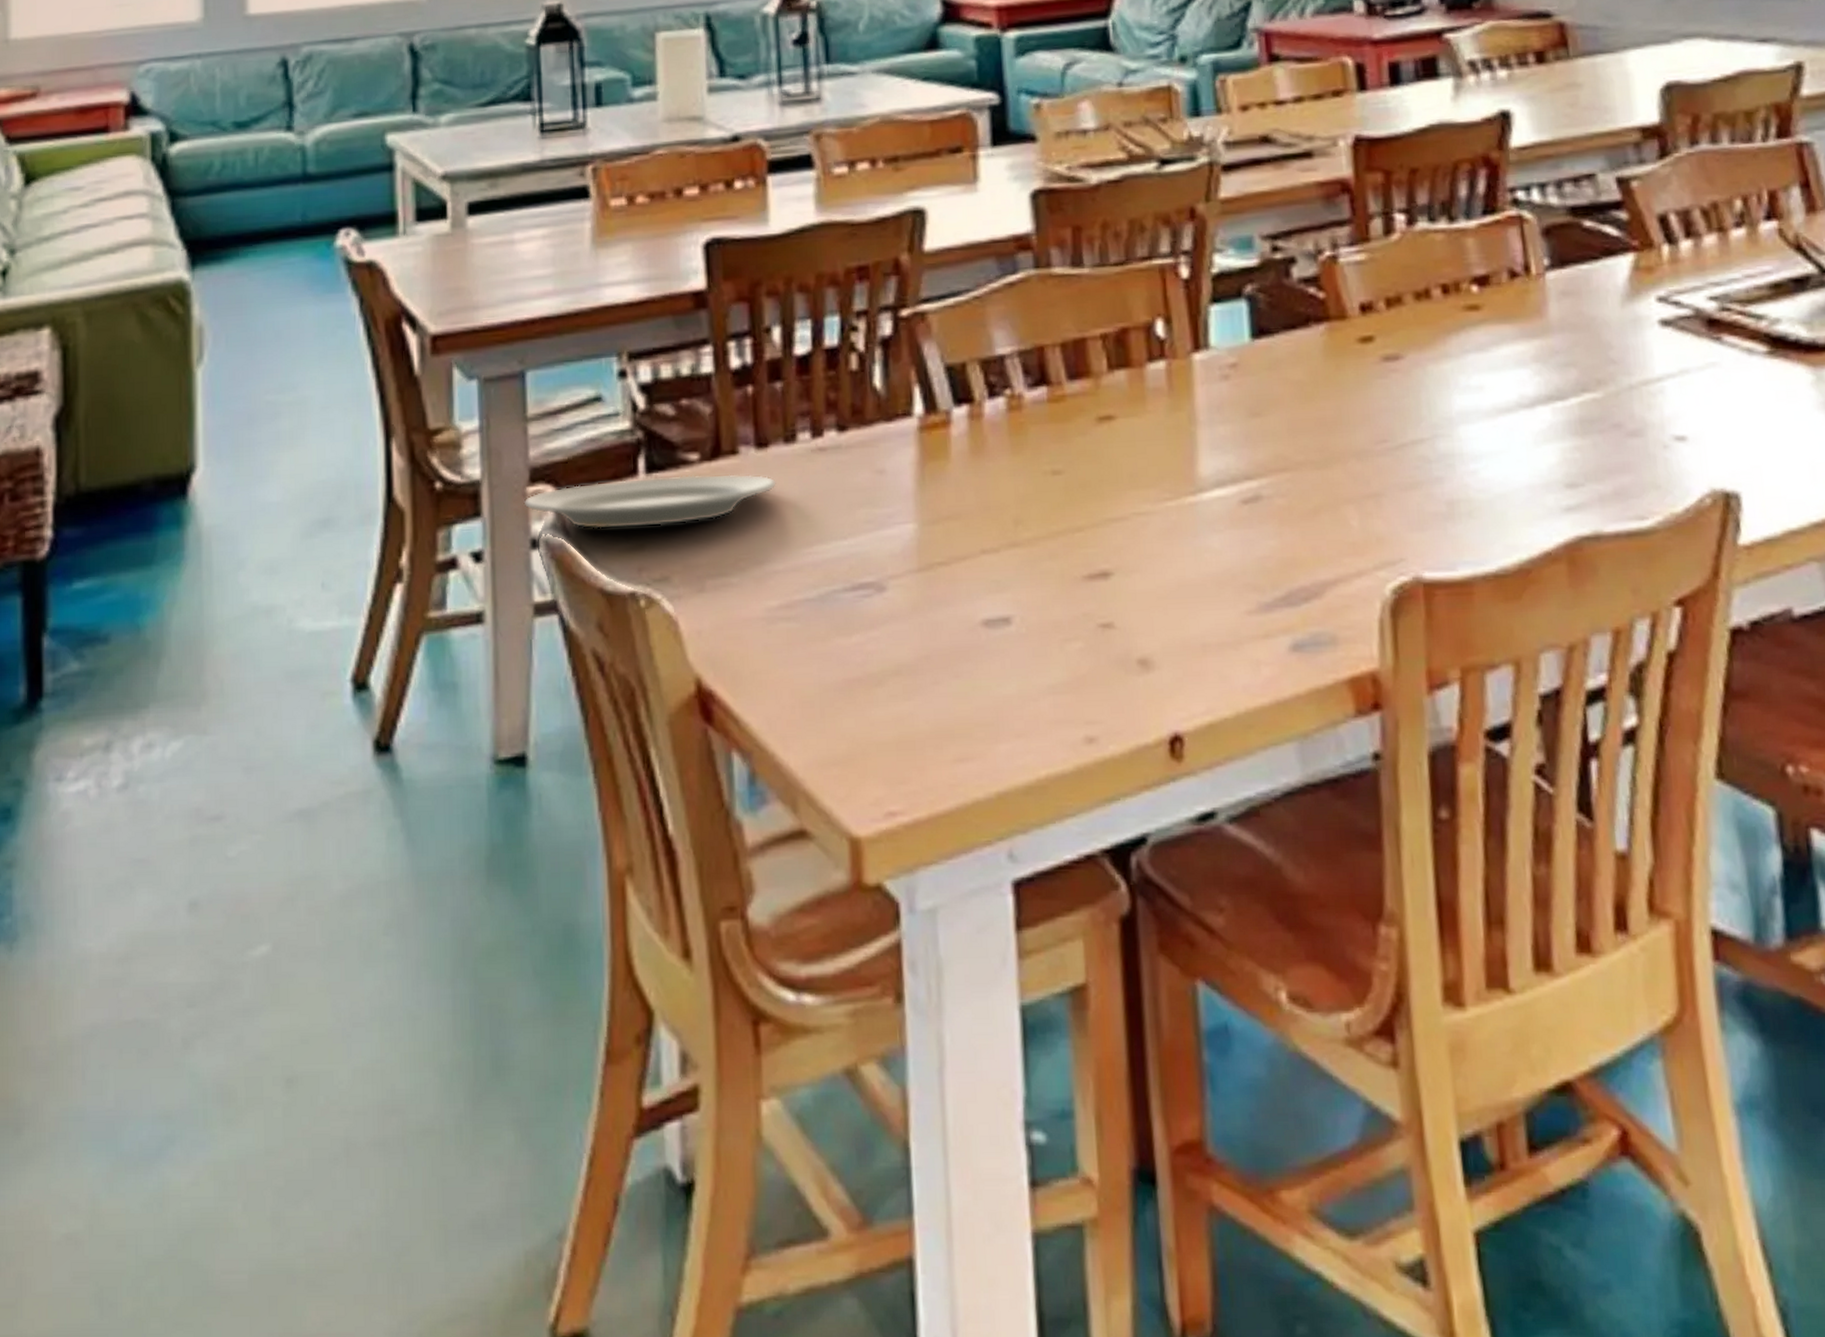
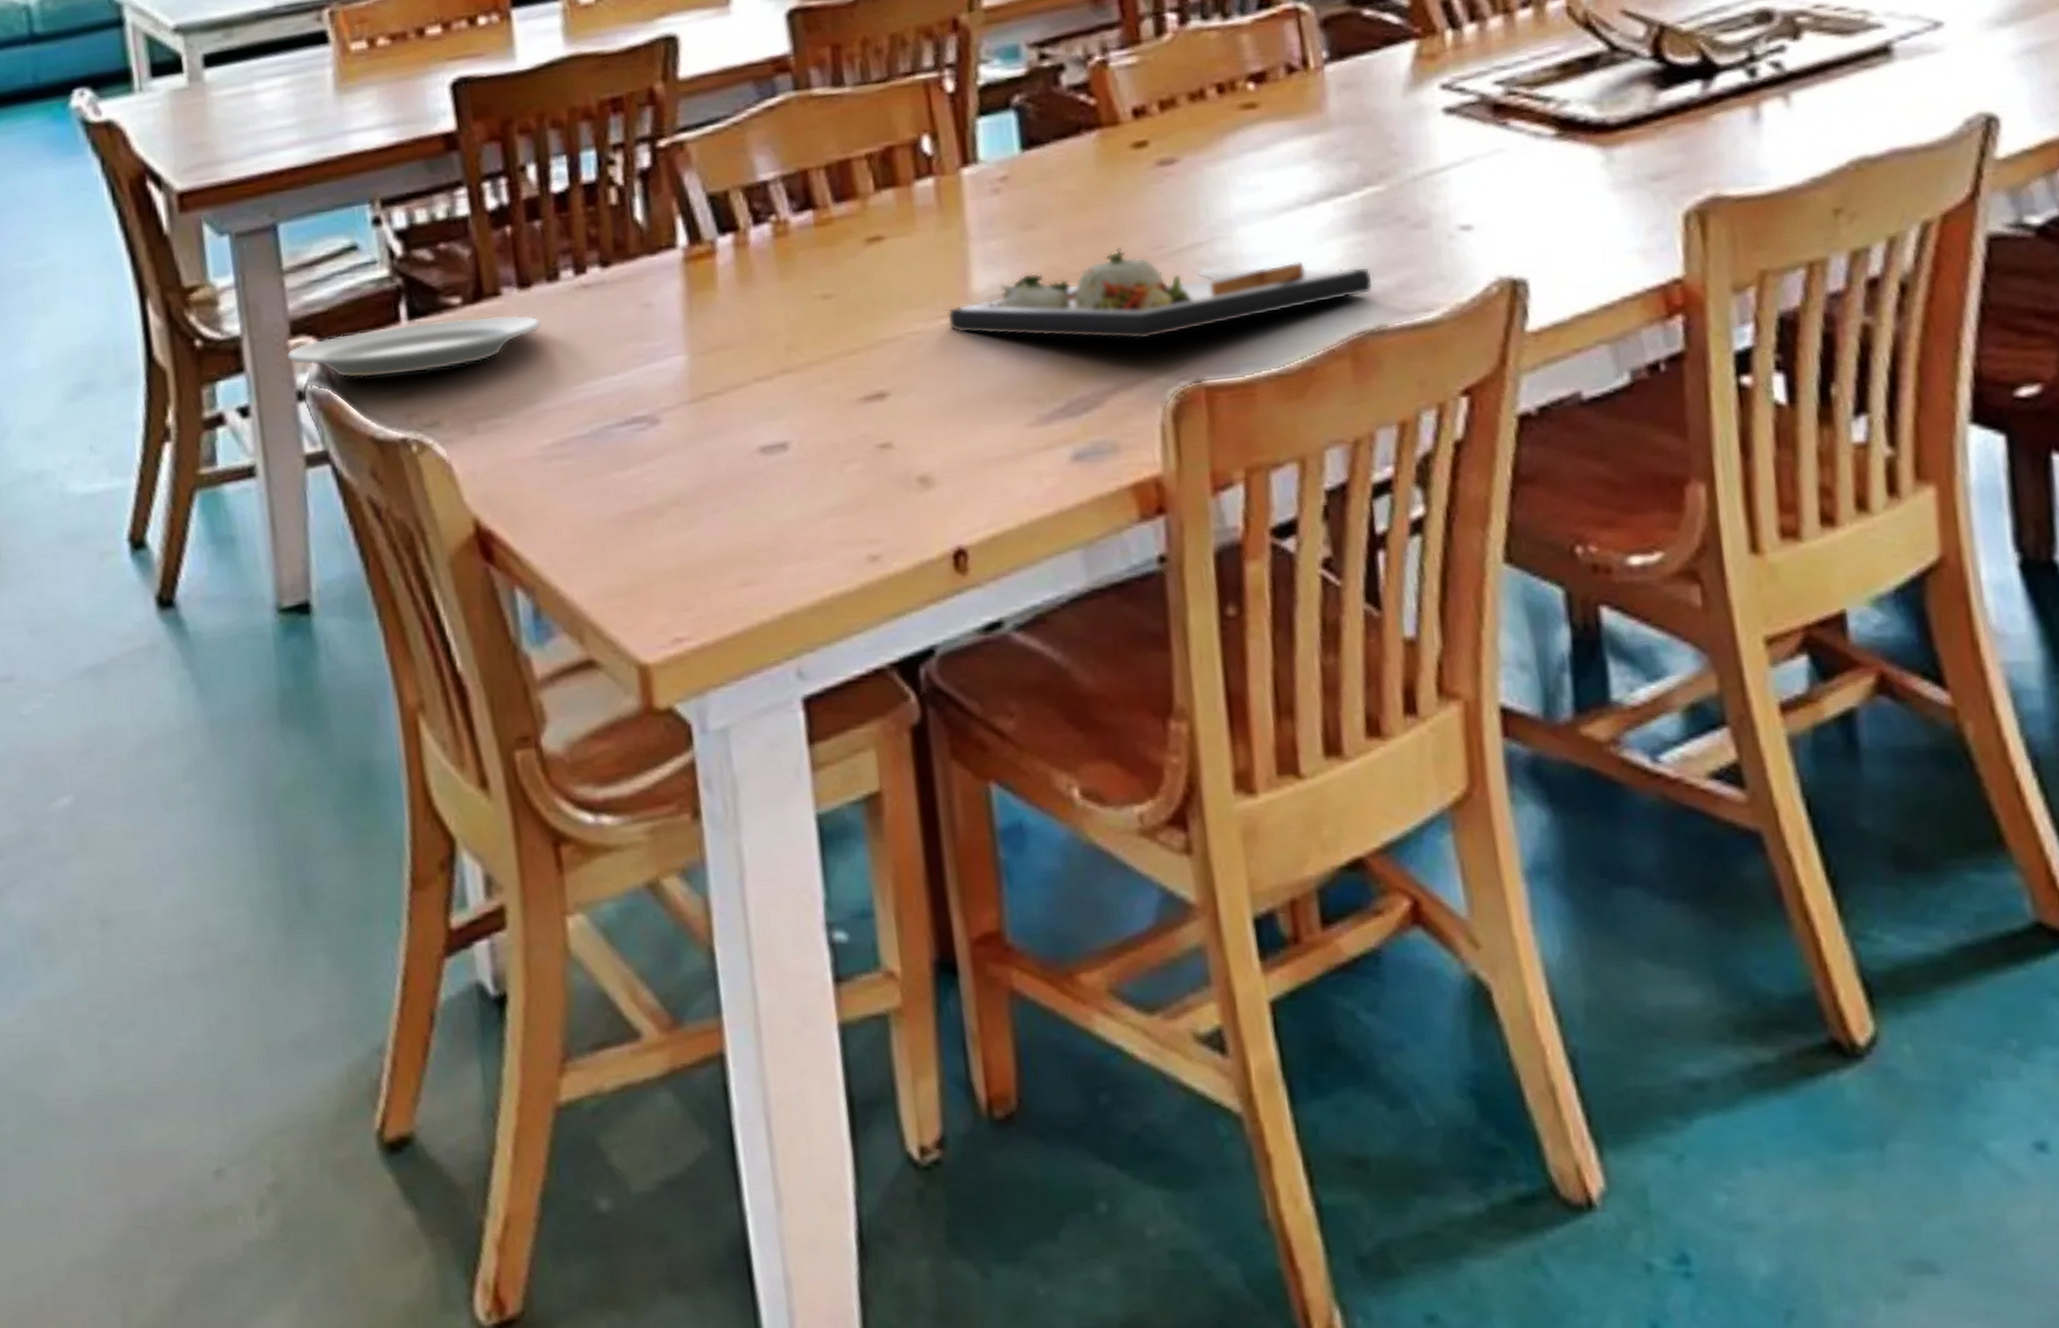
dinner plate: none [1173,439,1590,533] -> present [947,247,1374,340]

